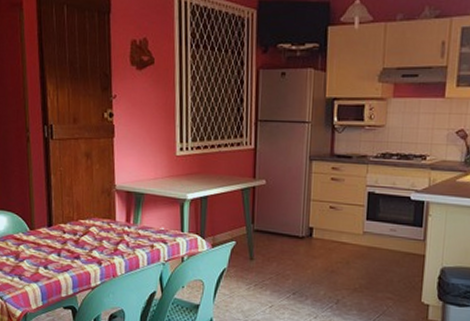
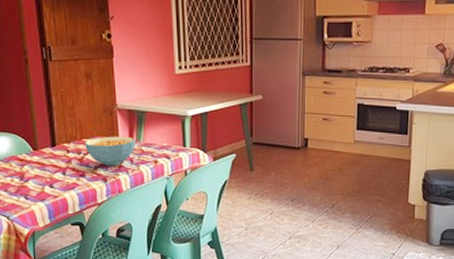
cereal bowl: none [81,217,133,249] -> present [85,136,136,166]

